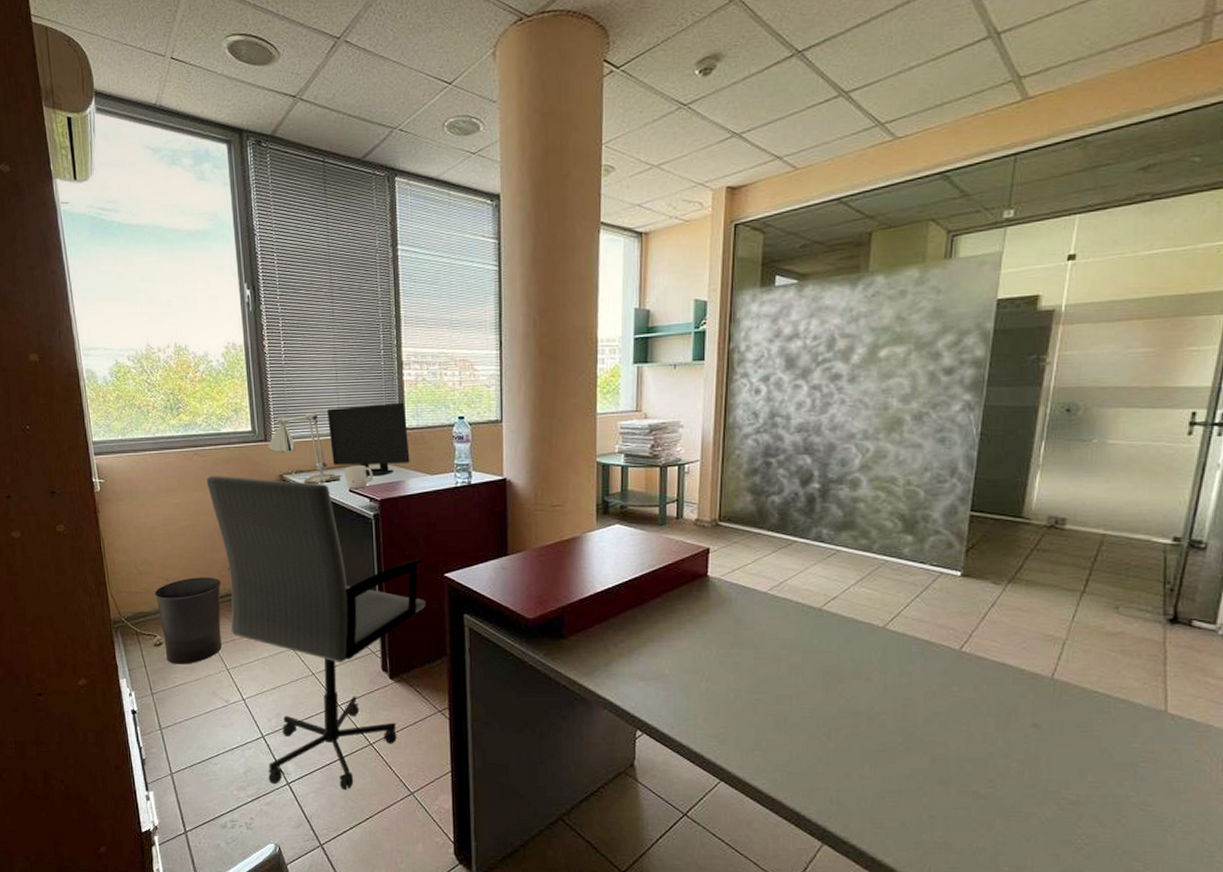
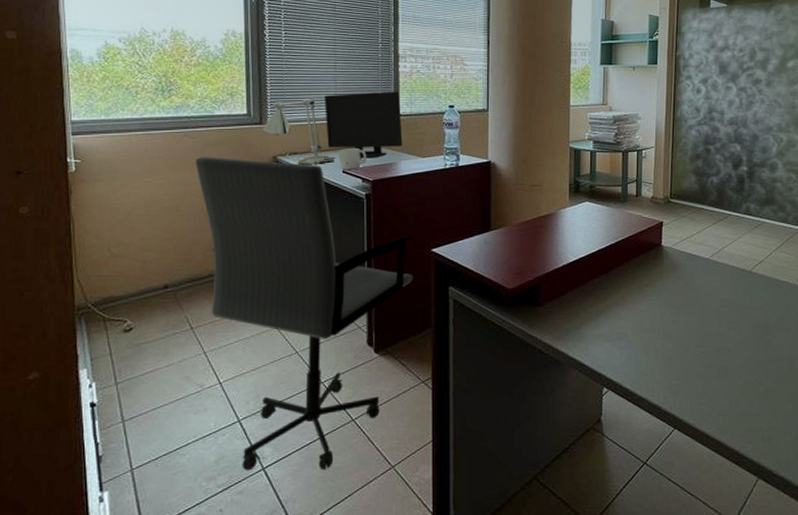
waste bin: present [154,577,222,664] -> none [128,258,205,350]

